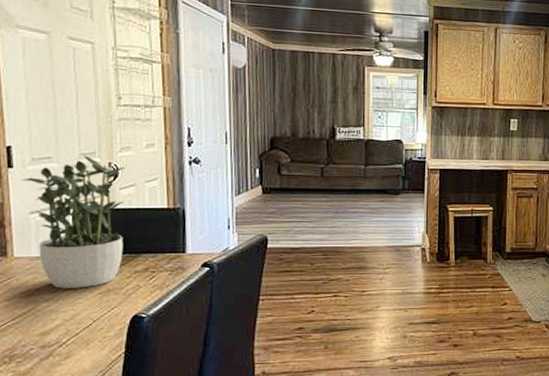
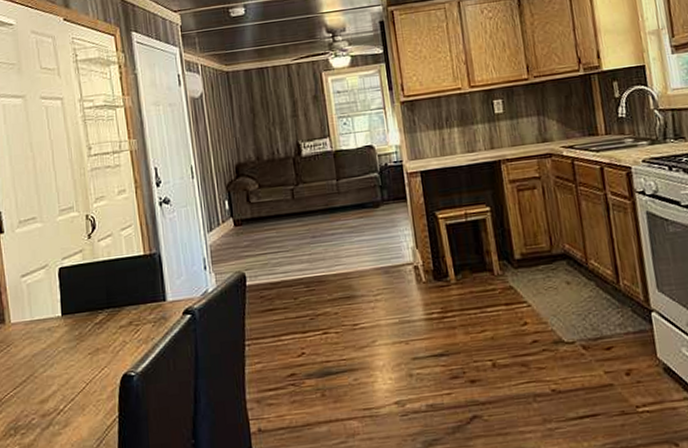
potted plant: present [21,155,125,289] -> none [11,210,107,352]

